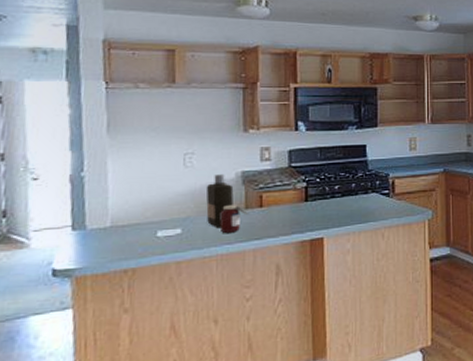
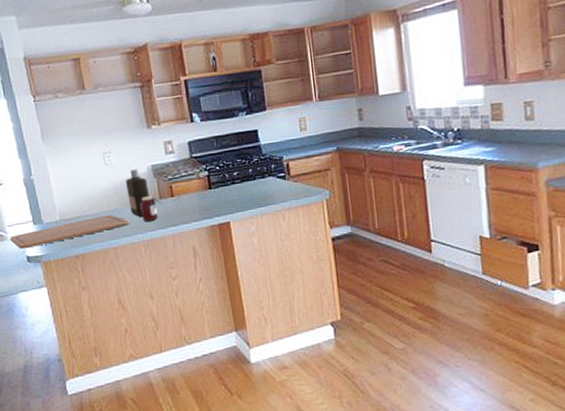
chopping board: none [32,223,203,261] -> present [10,215,130,250]

